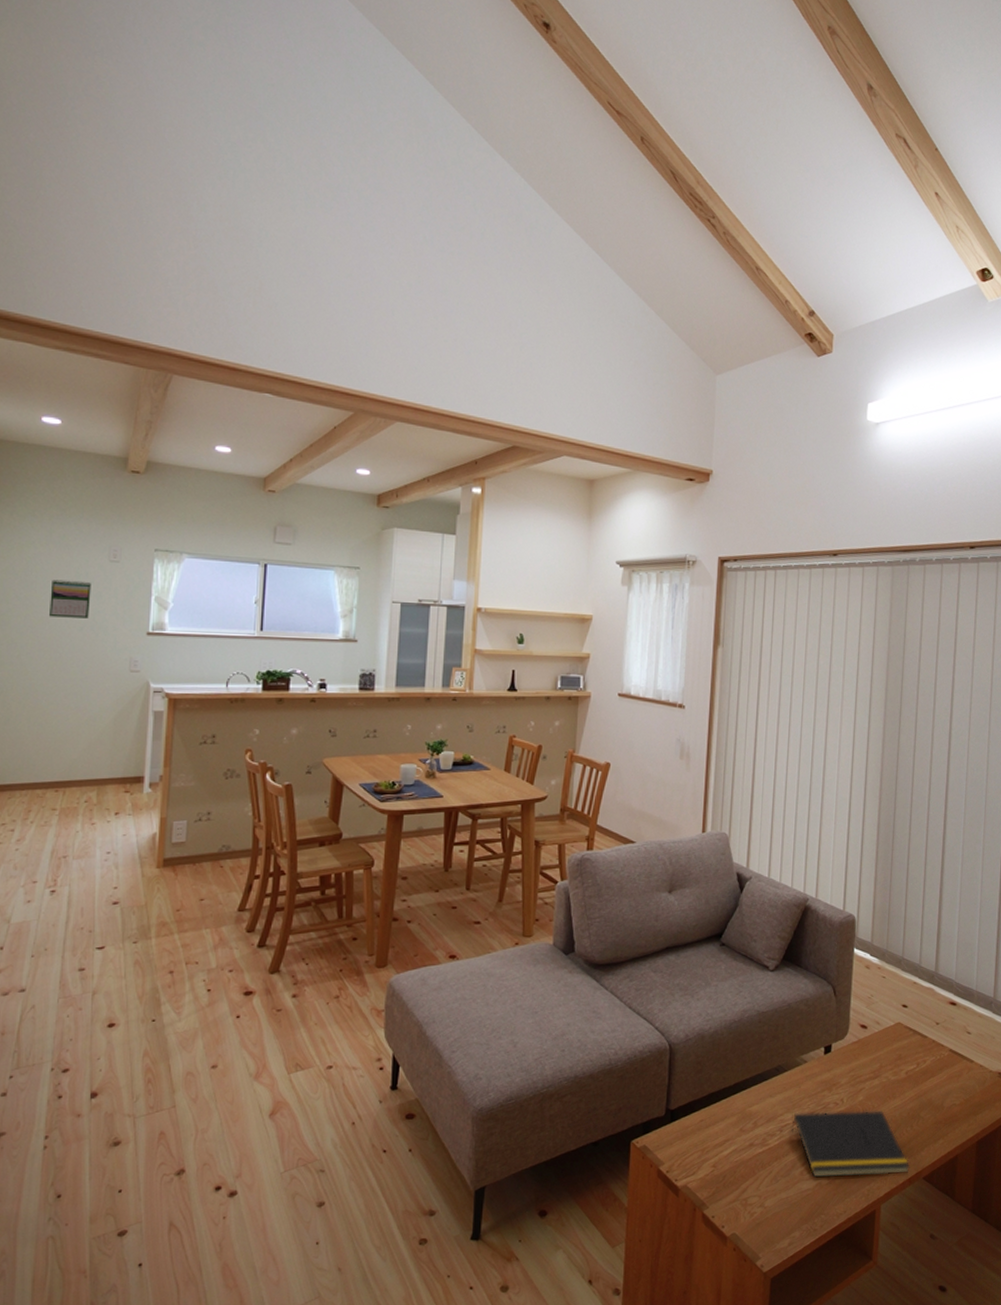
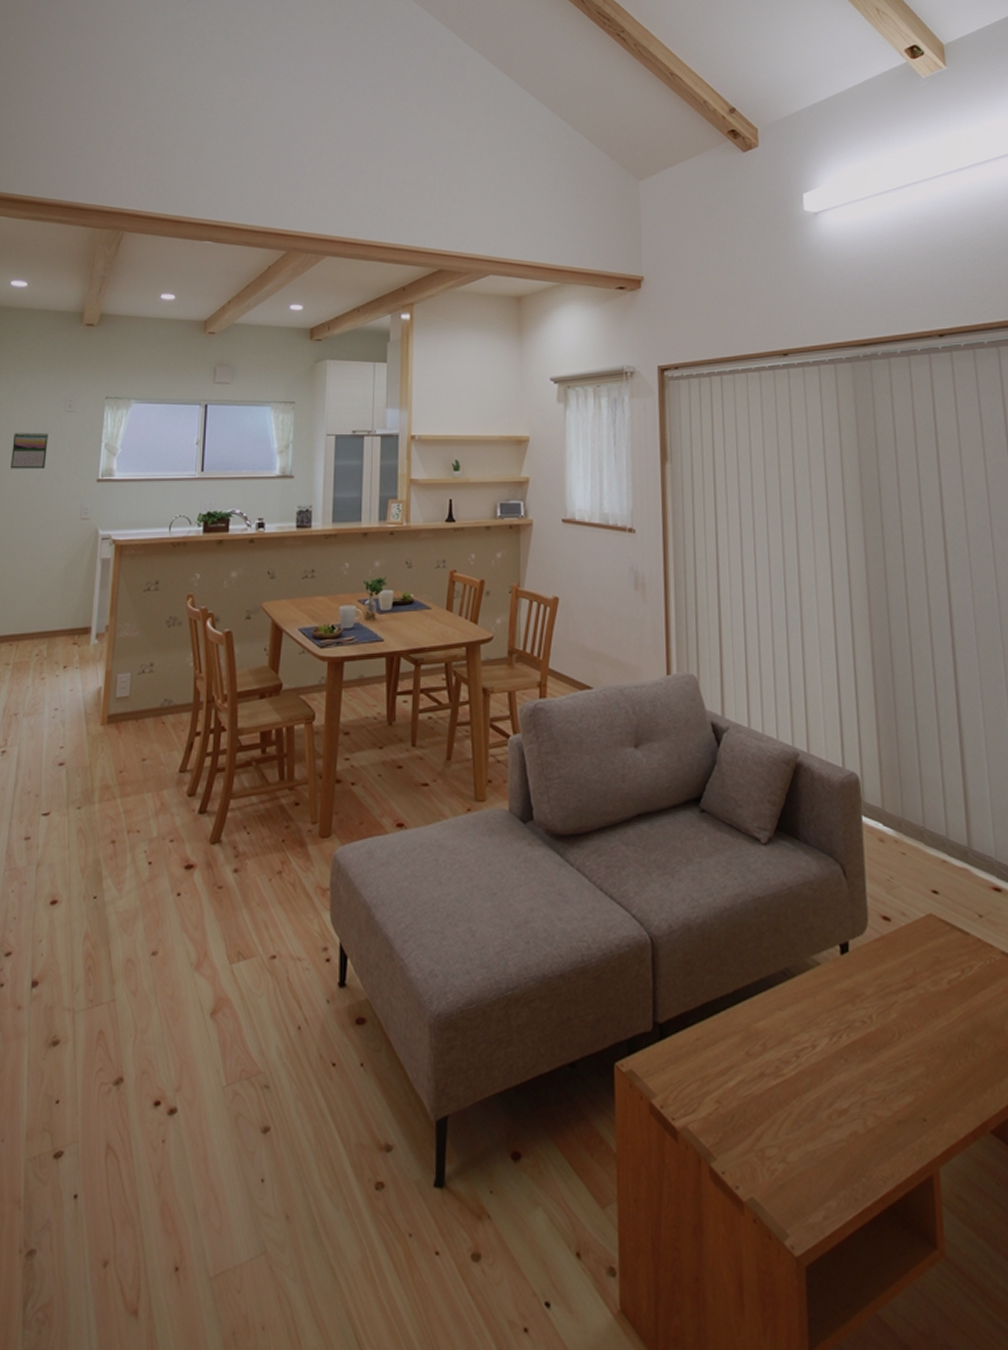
notepad: present [791,1111,910,1177] -> none [810,1033,972,1125]

